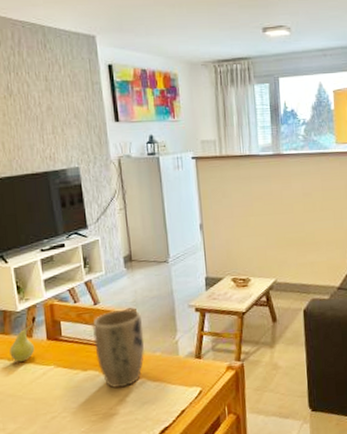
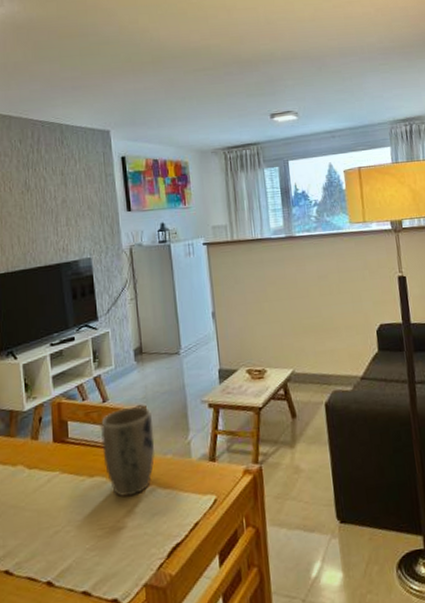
fruit: present [9,323,35,362] -> none [14,424,41,468]

